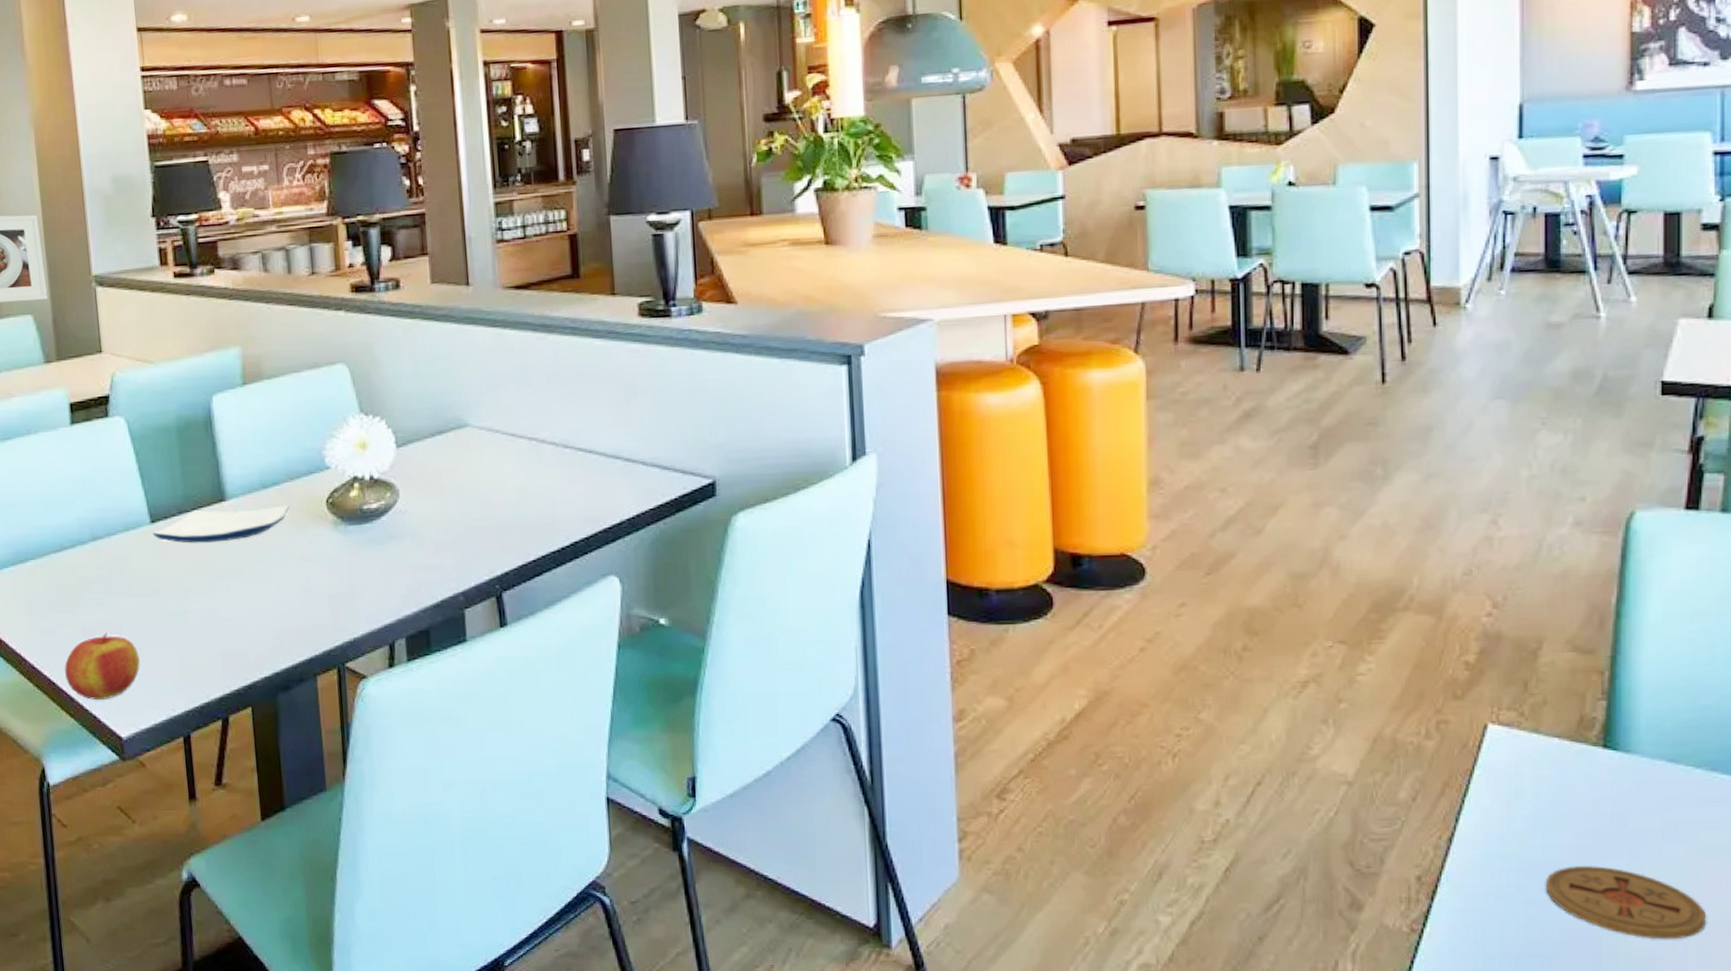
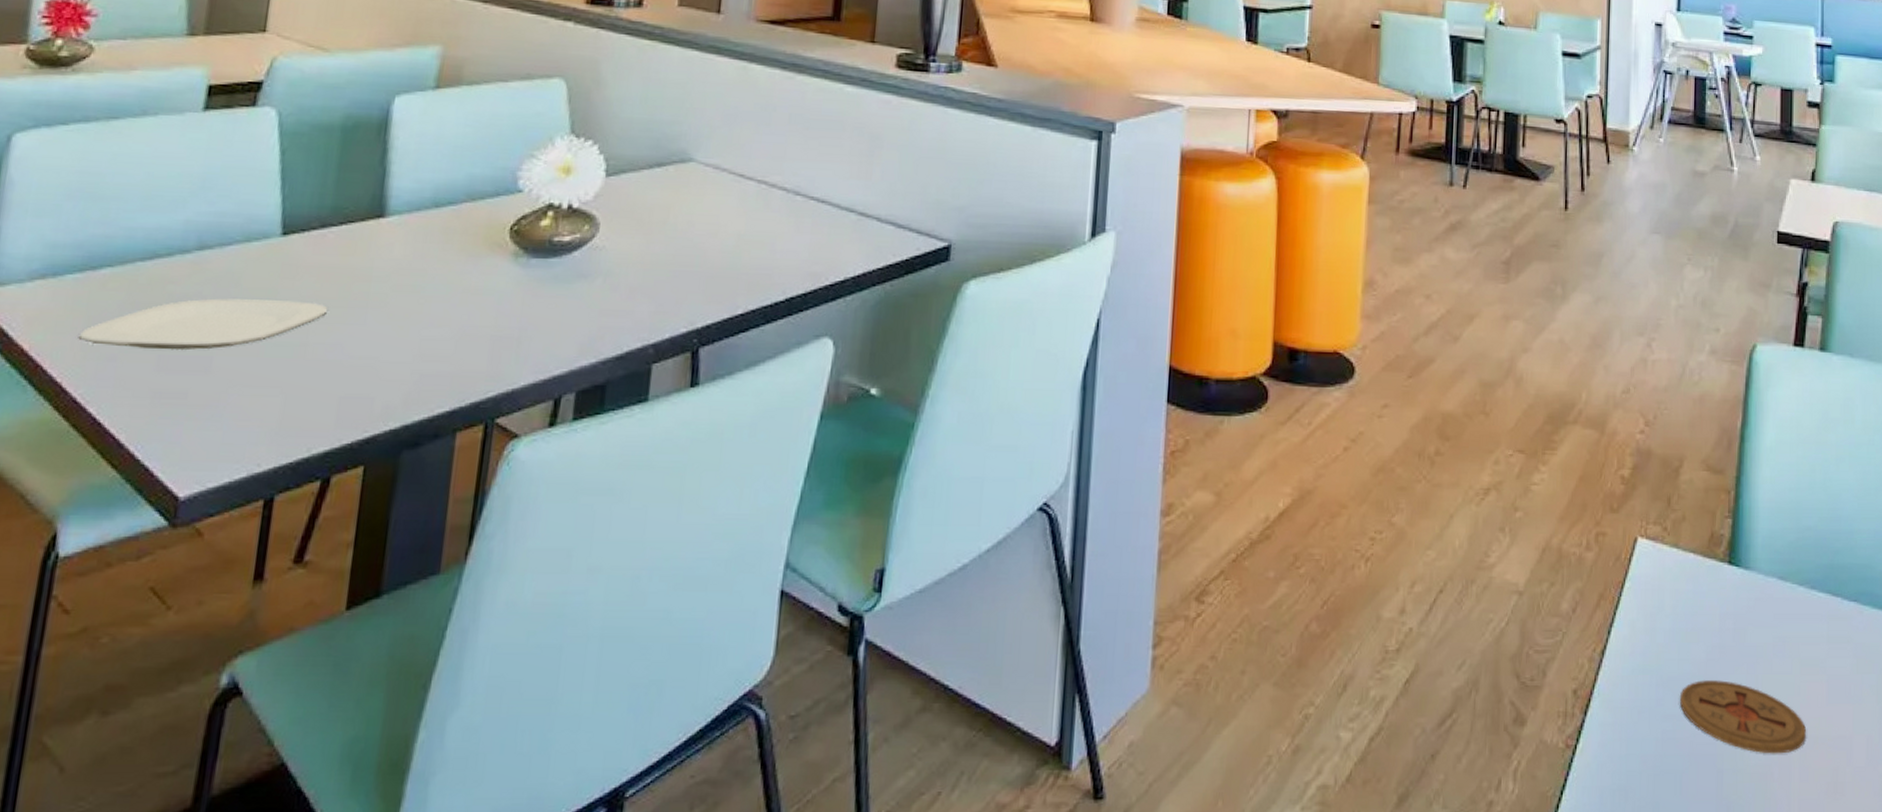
plate: none [23,576,197,623] -> present [78,298,327,351]
apple: present [64,632,140,700] -> none [118,363,228,448]
plate: present [153,505,290,543] -> none [282,225,464,265]

